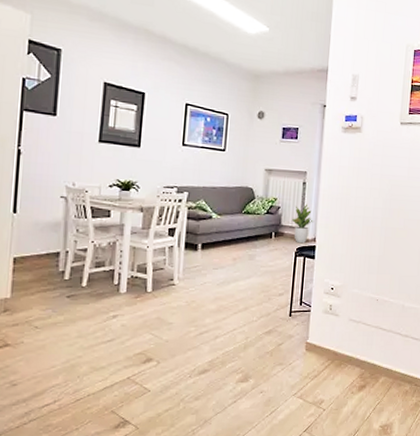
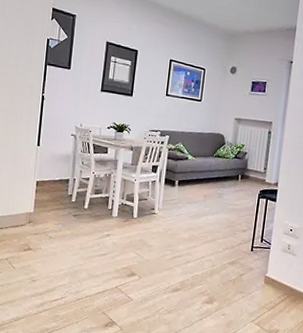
potted plant: present [291,204,315,244] -> none [256,151,278,187]

